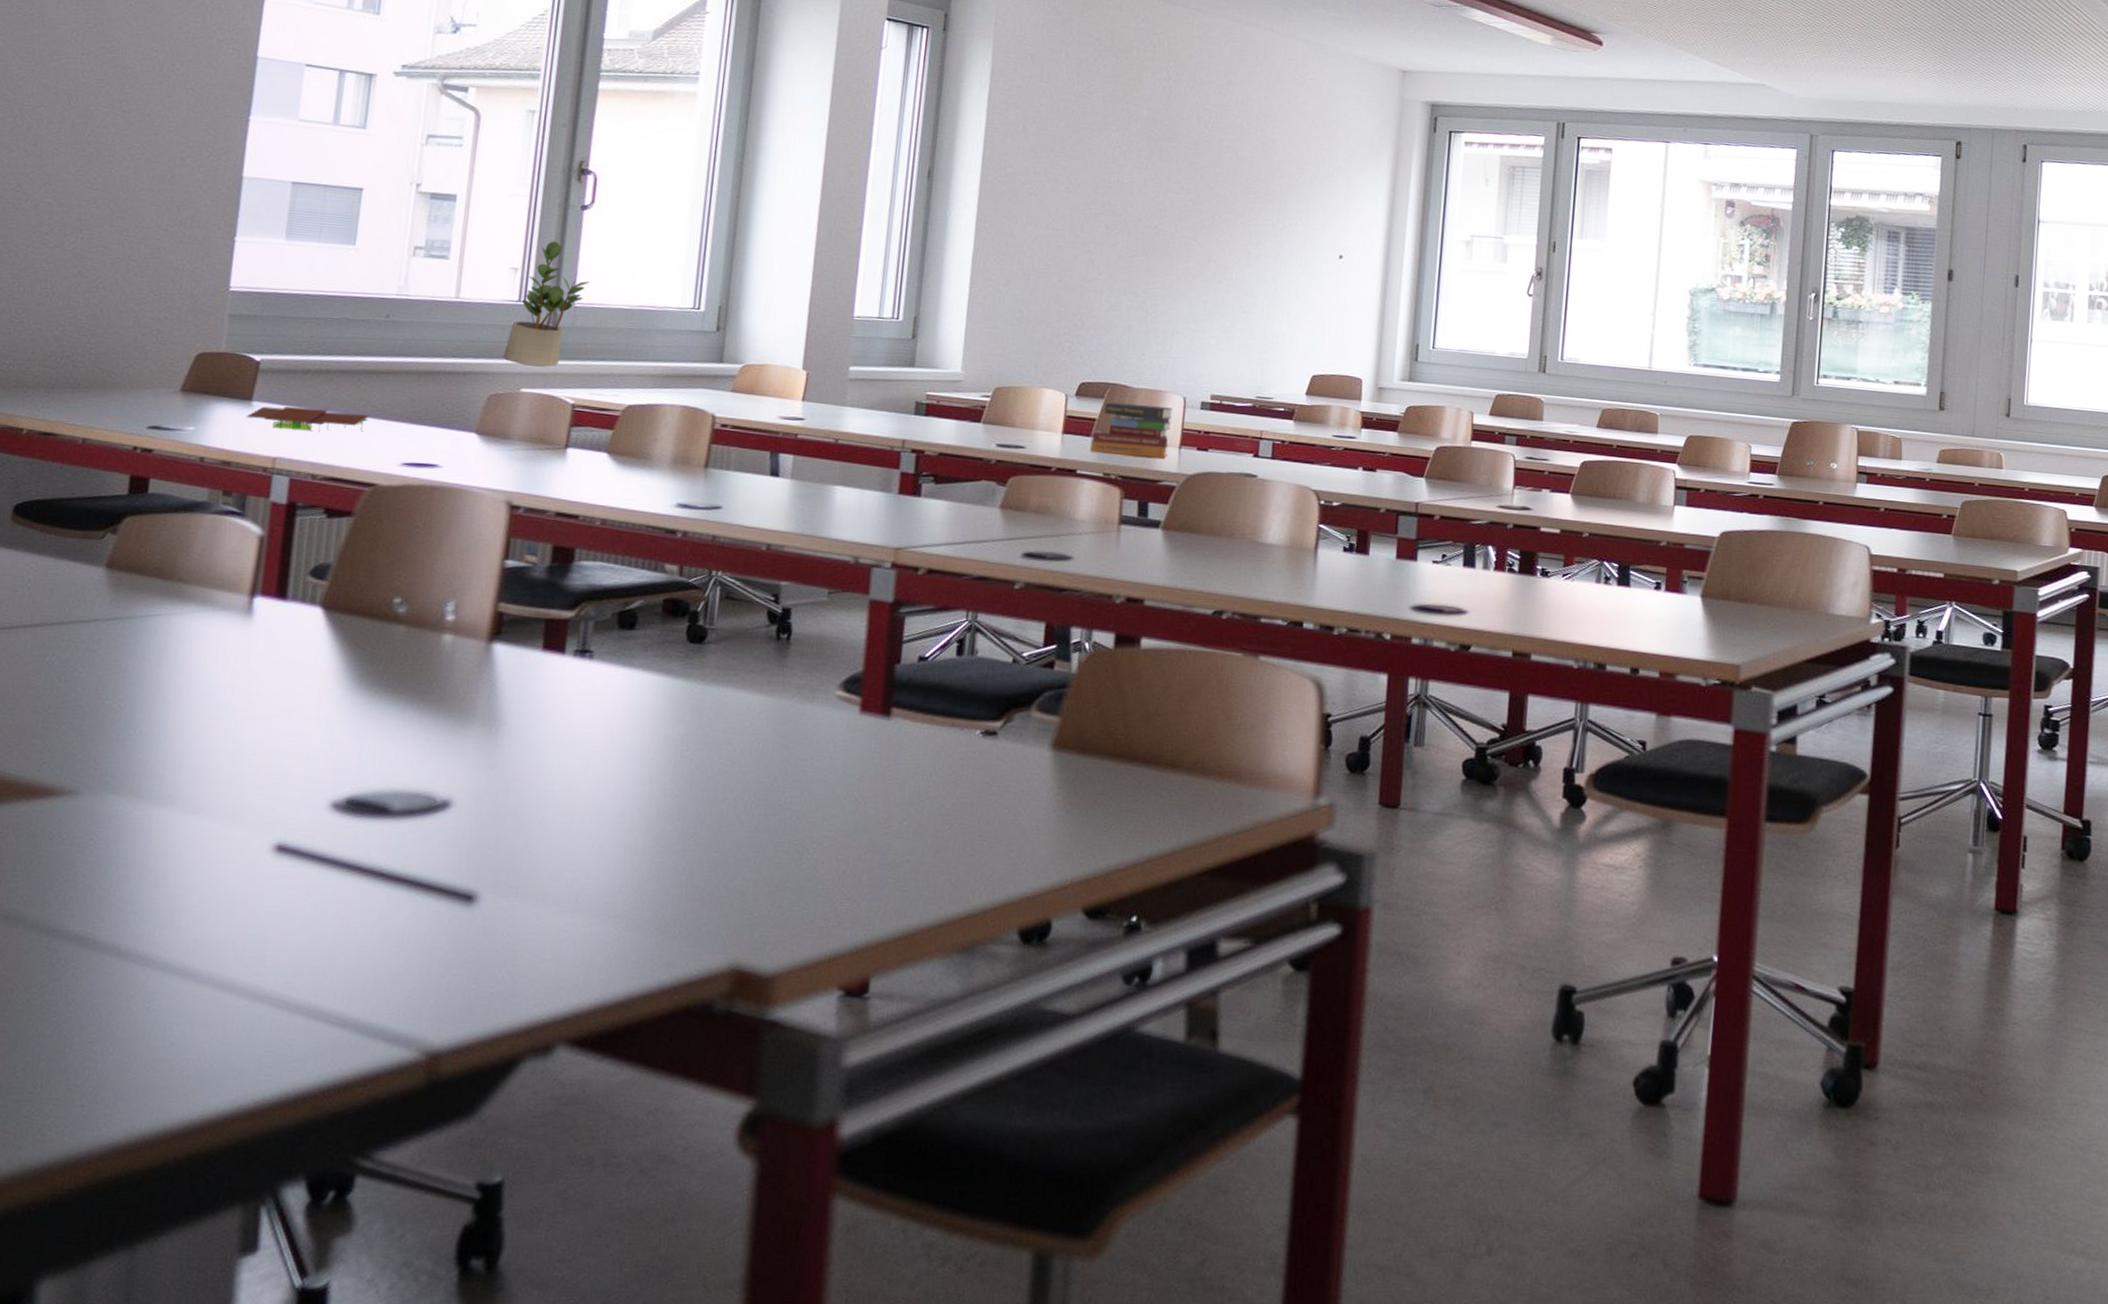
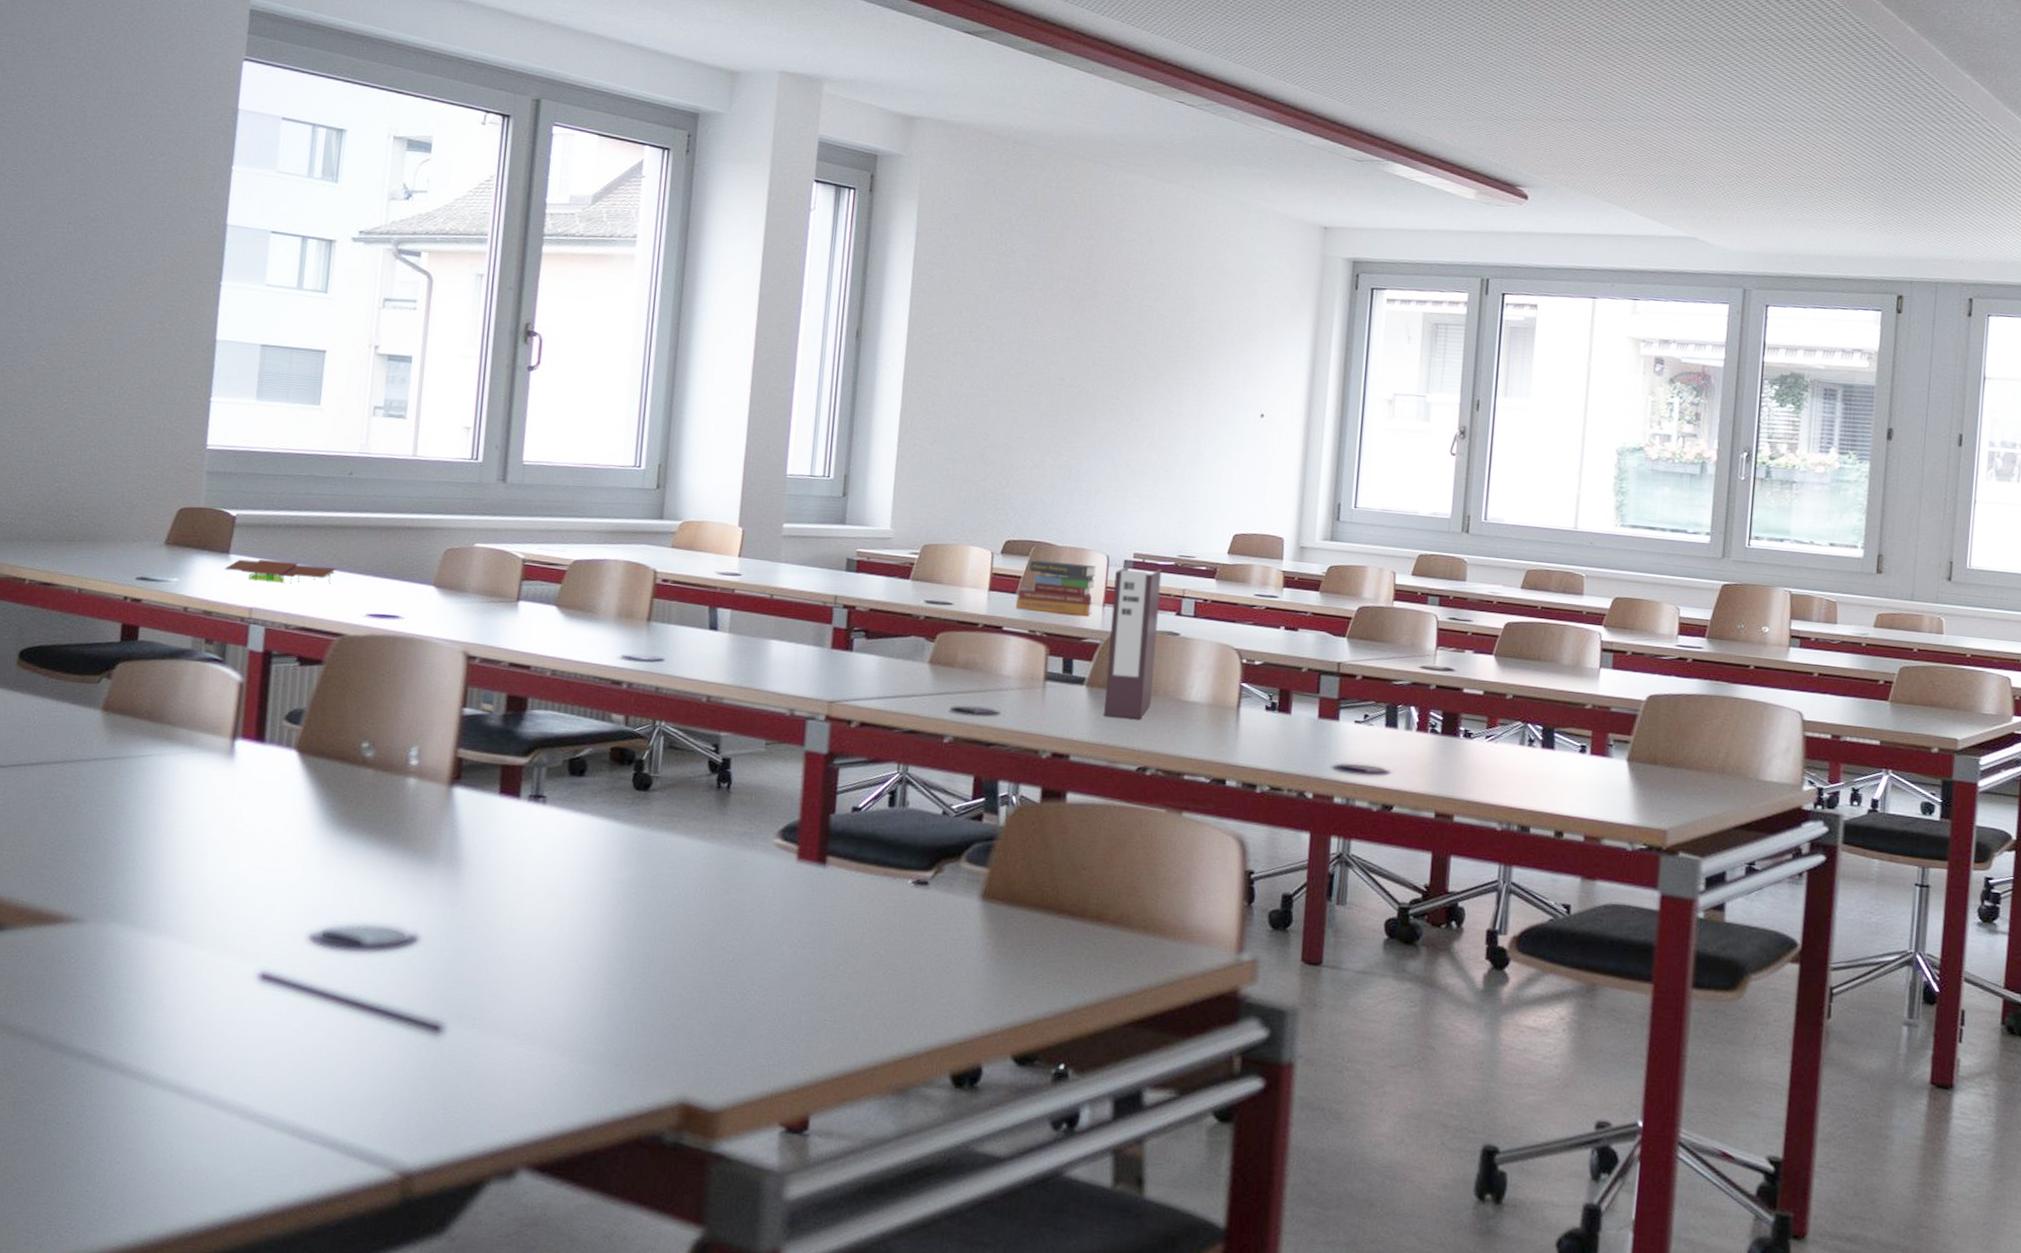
potted plant: present [503,241,589,367] -> none [458,401,537,523]
binder: none [1179,407,1240,562] -> present [1104,565,1163,719]

